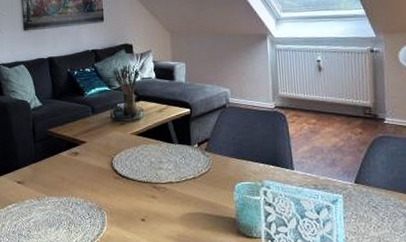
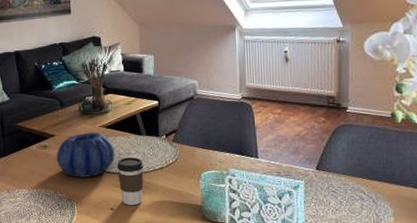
decorative bowl: none [87,139,147,186] -> present [56,132,115,178]
coffee cup: none [148,166,176,216] -> present [117,157,144,205]

